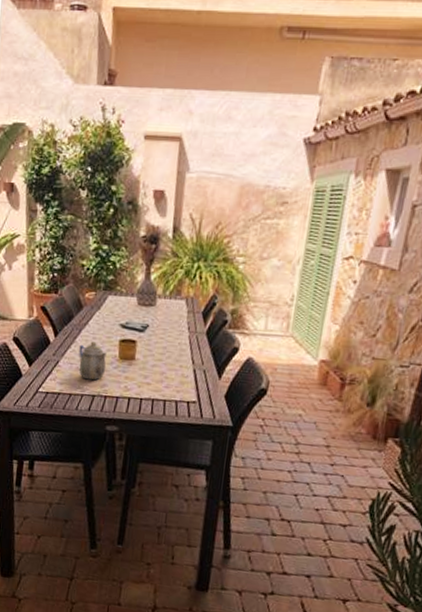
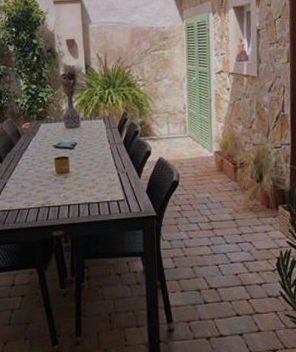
teapot: present [79,341,107,380] -> none [22,162,47,195]

